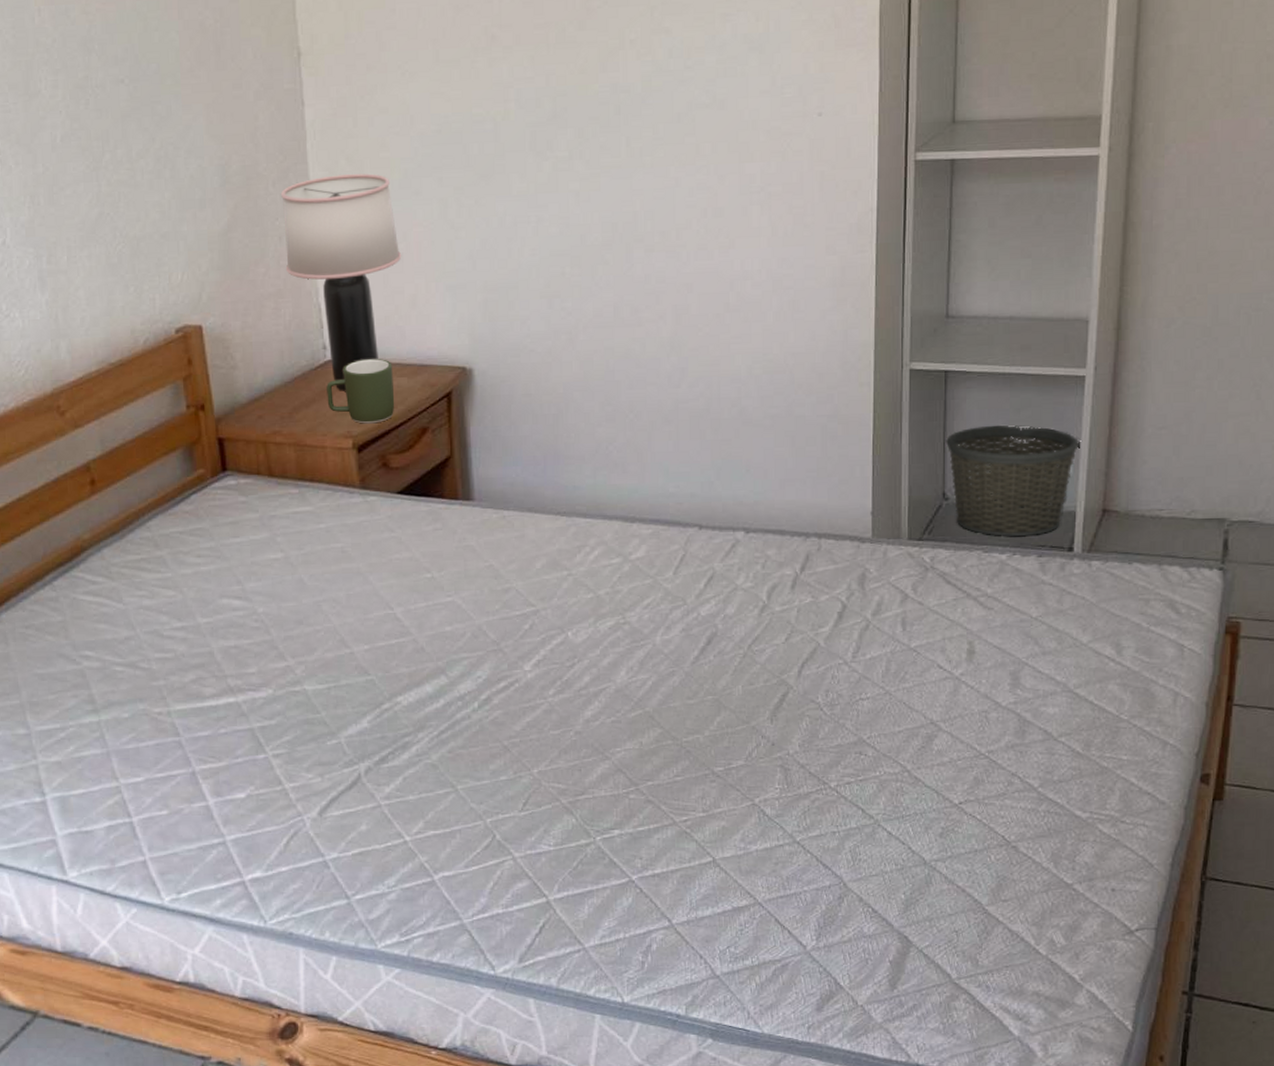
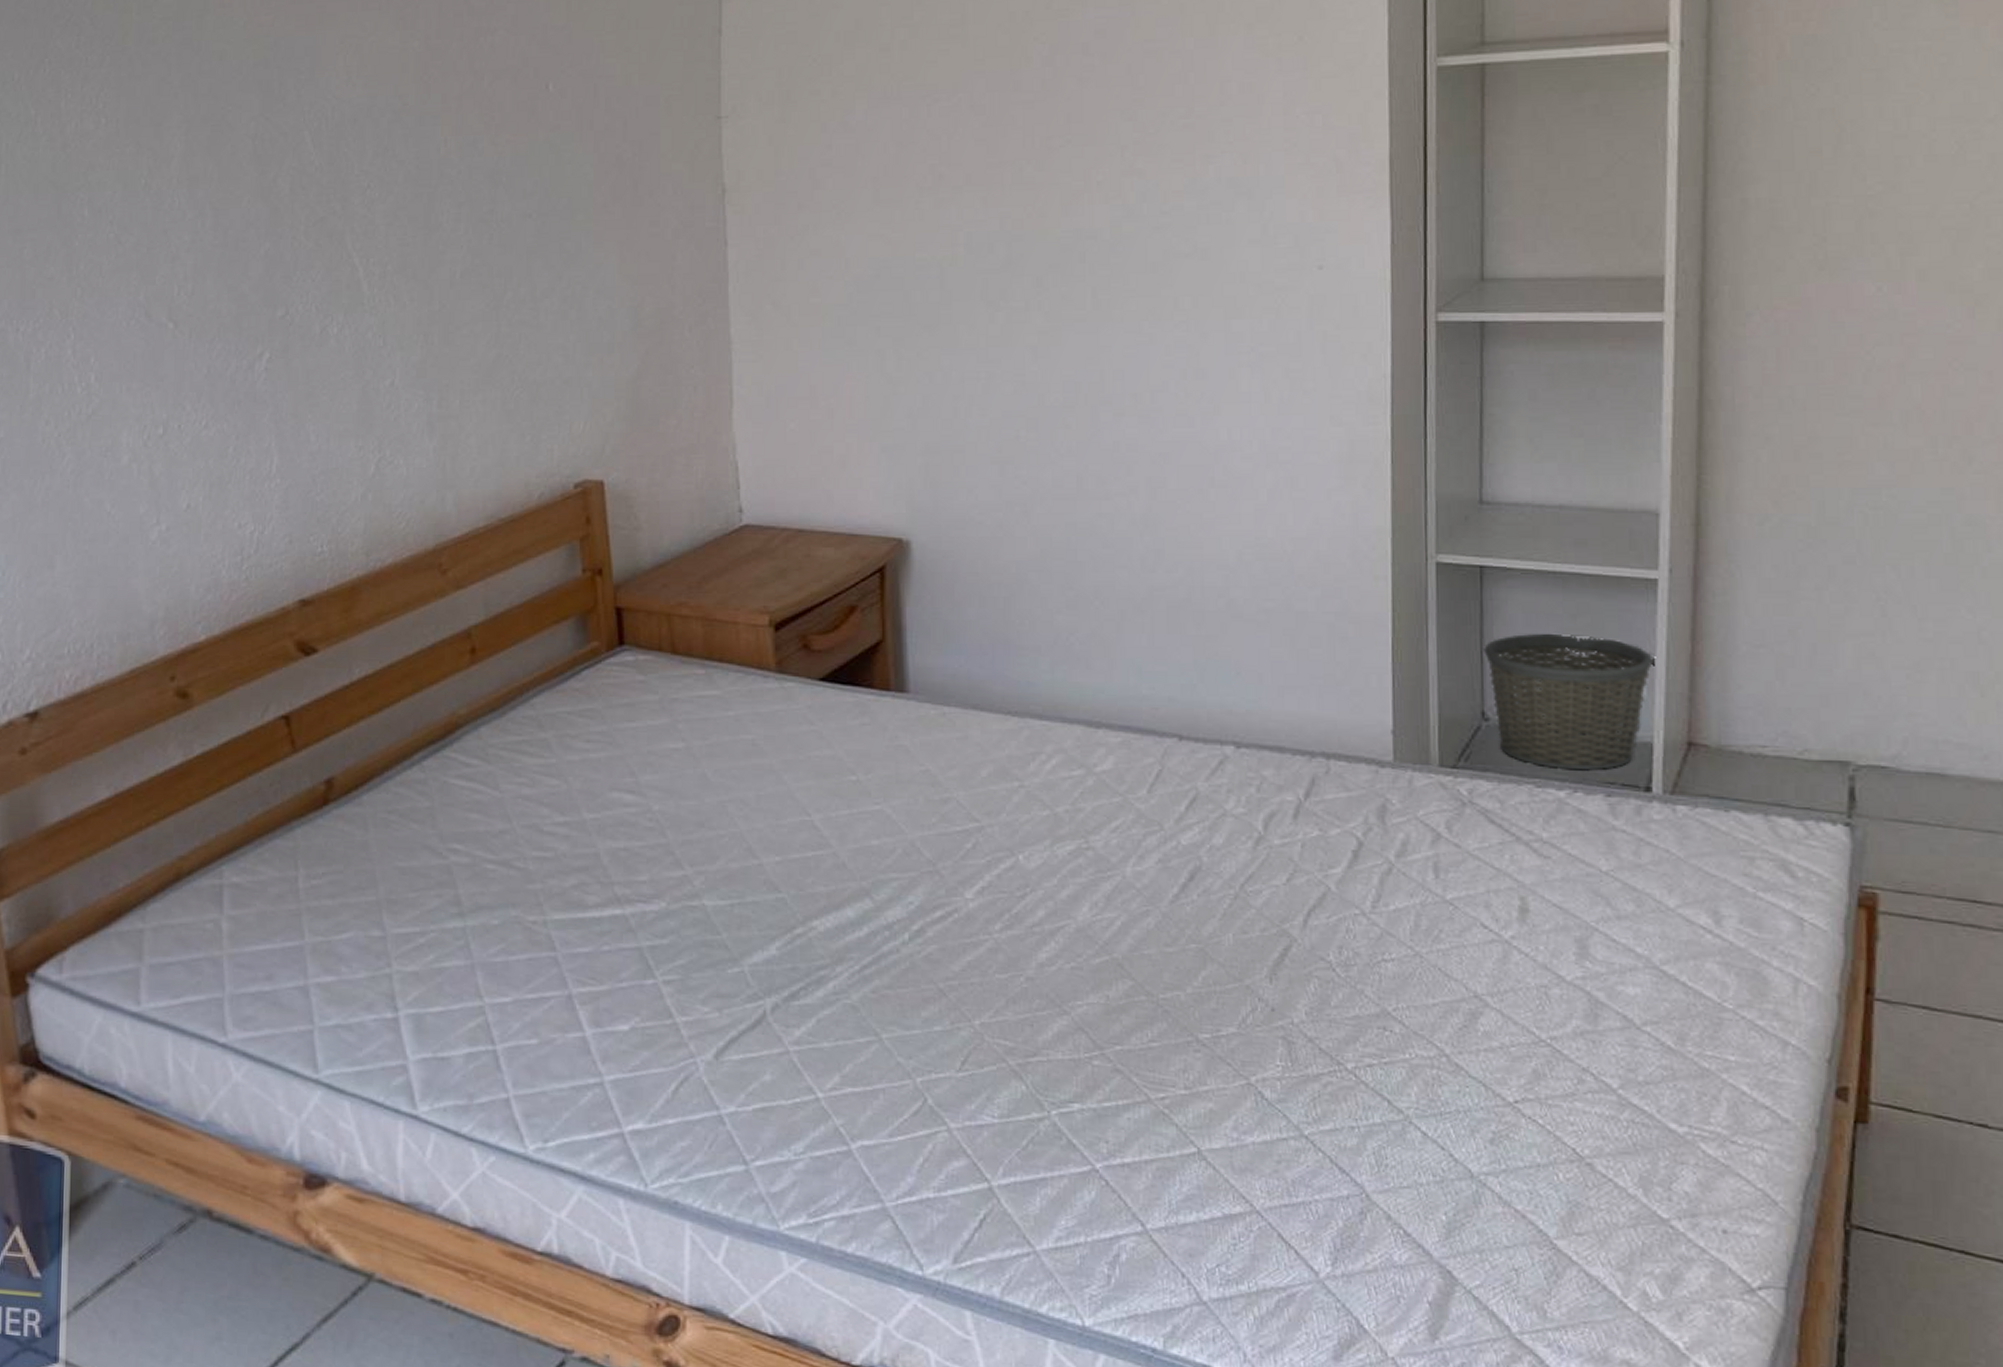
table lamp: present [280,173,402,391] -> none [697,320,832,560]
mug: present [327,358,395,424] -> none [741,524,819,599]

